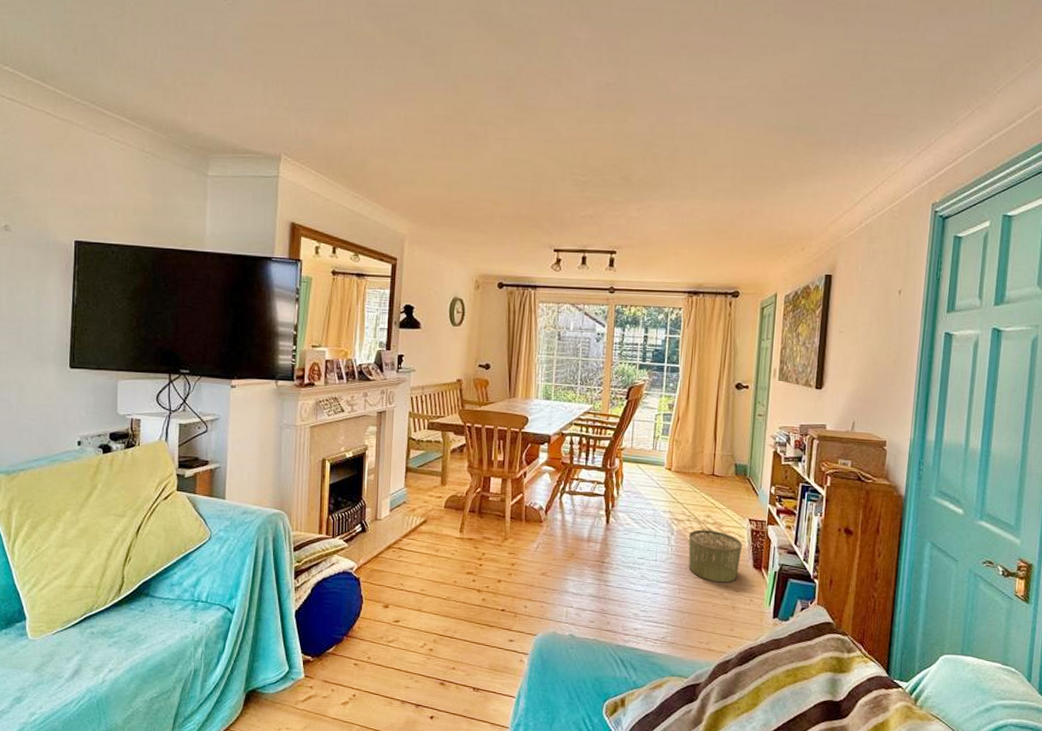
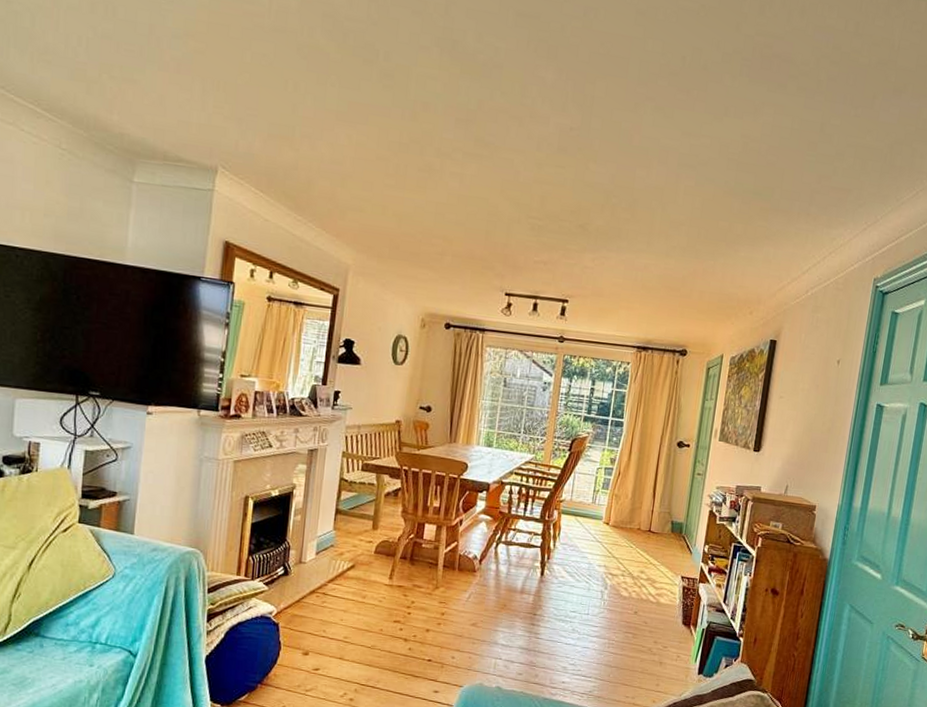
basket: present [688,527,743,583] -> none [619,583,674,639]

